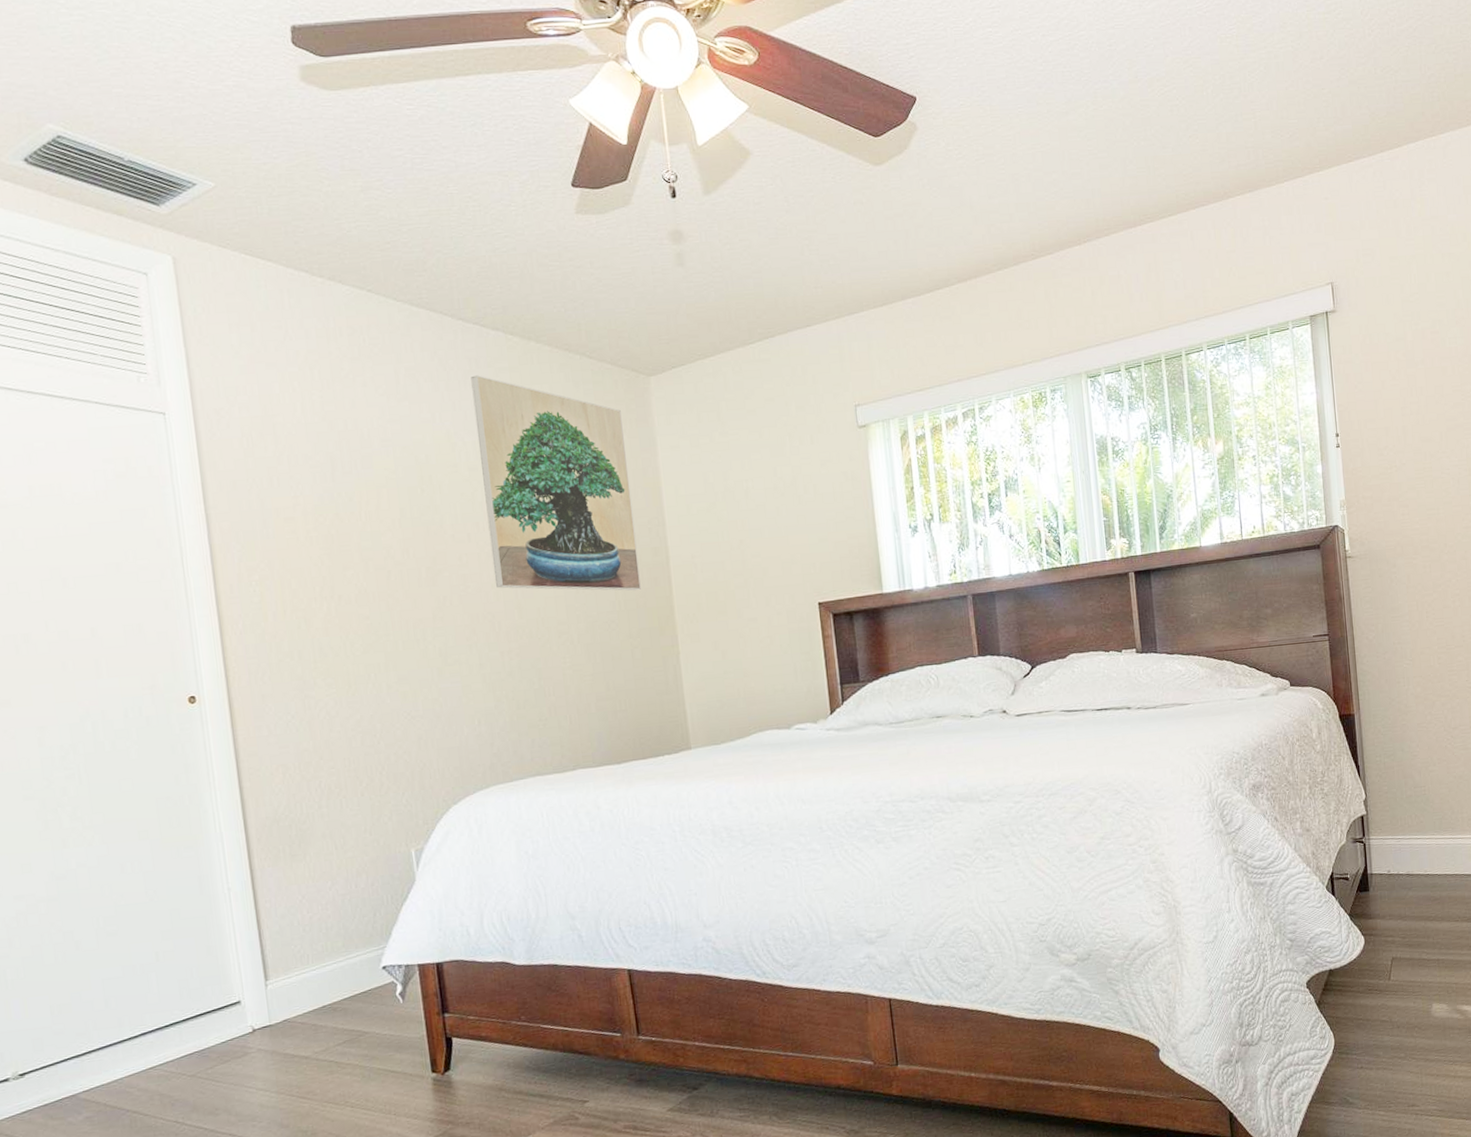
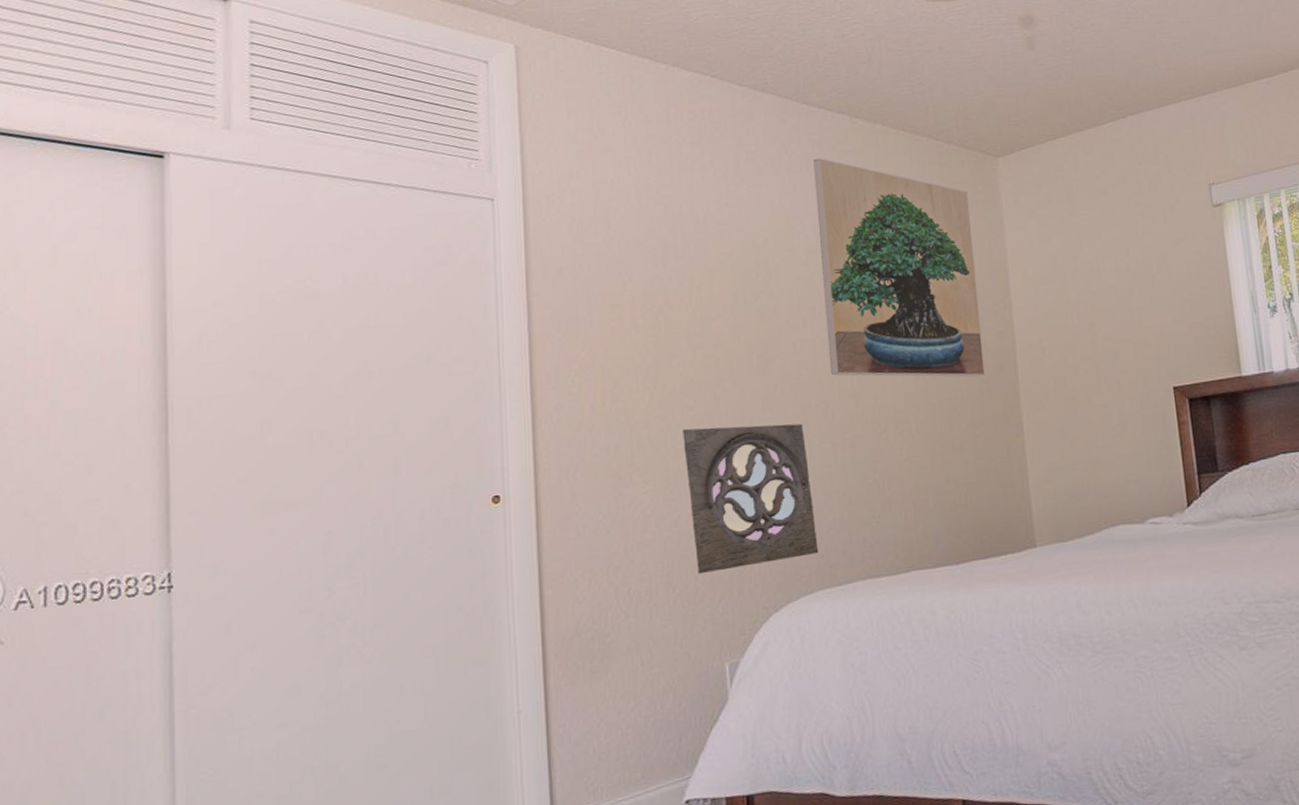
wall ornament: none [360,633,492,770] -> present [683,423,819,575]

